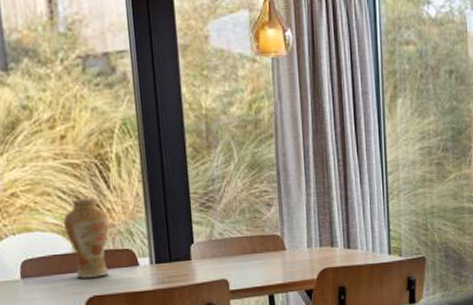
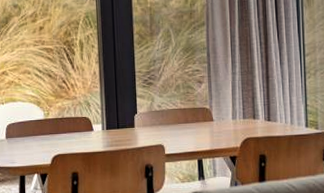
vase: present [64,198,110,279] -> none [39,76,72,141]

